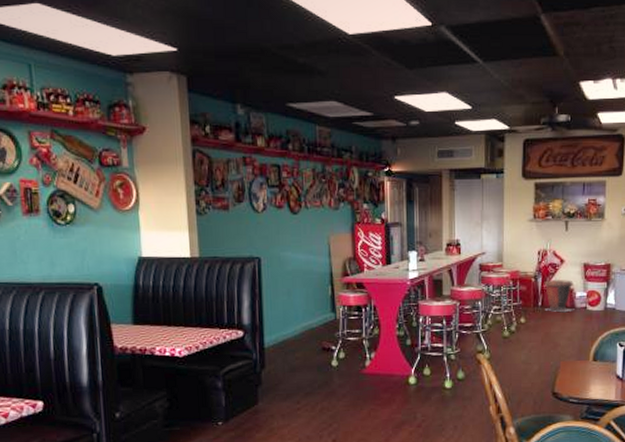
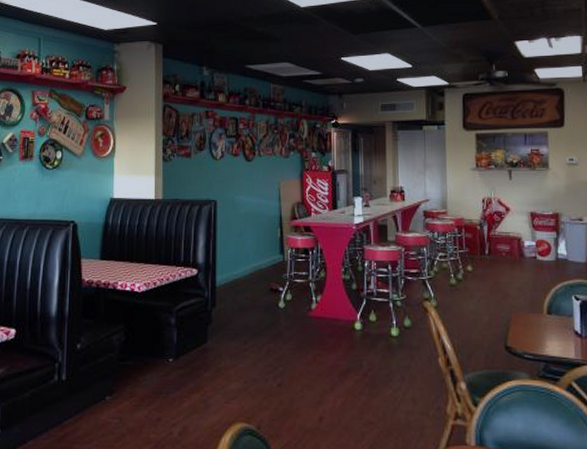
waste bin: present [544,279,574,313] -> none [490,227,524,262]

